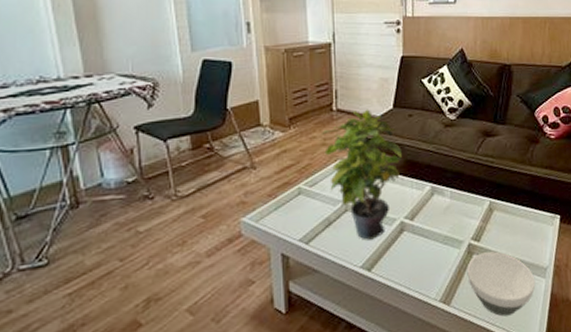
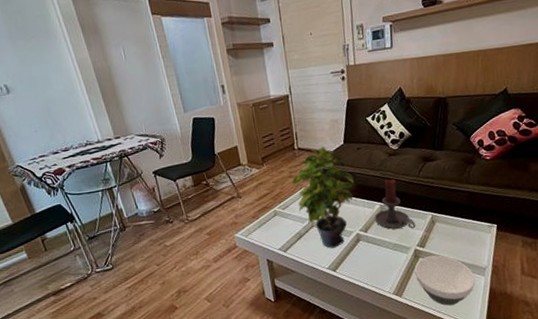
candle holder: none [423,155,471,218] -> present [374,179,416,229]

